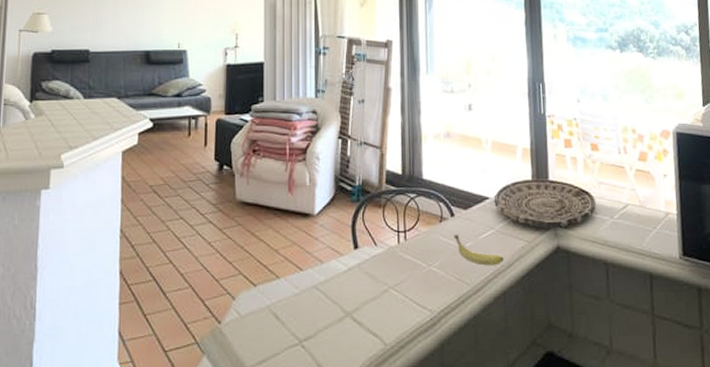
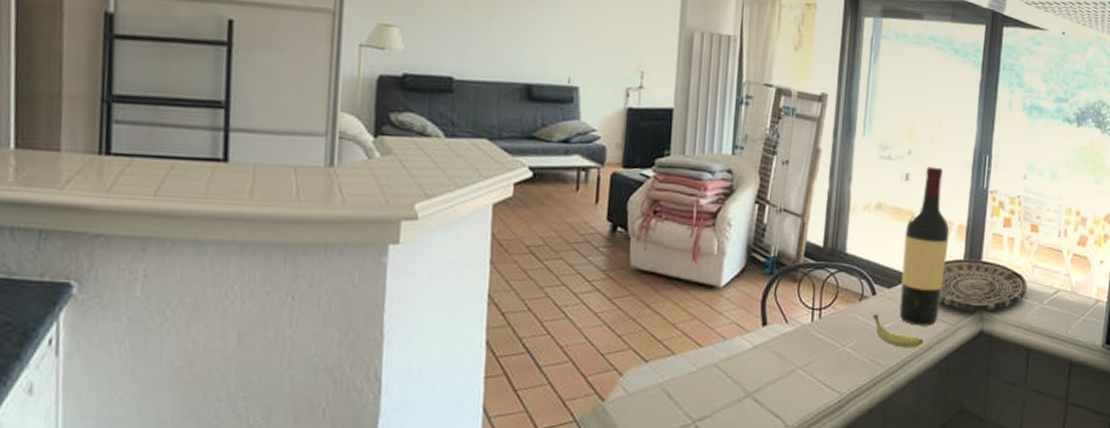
wine bottle: none [474,96,516,244] -> present [899,165,950,326]

